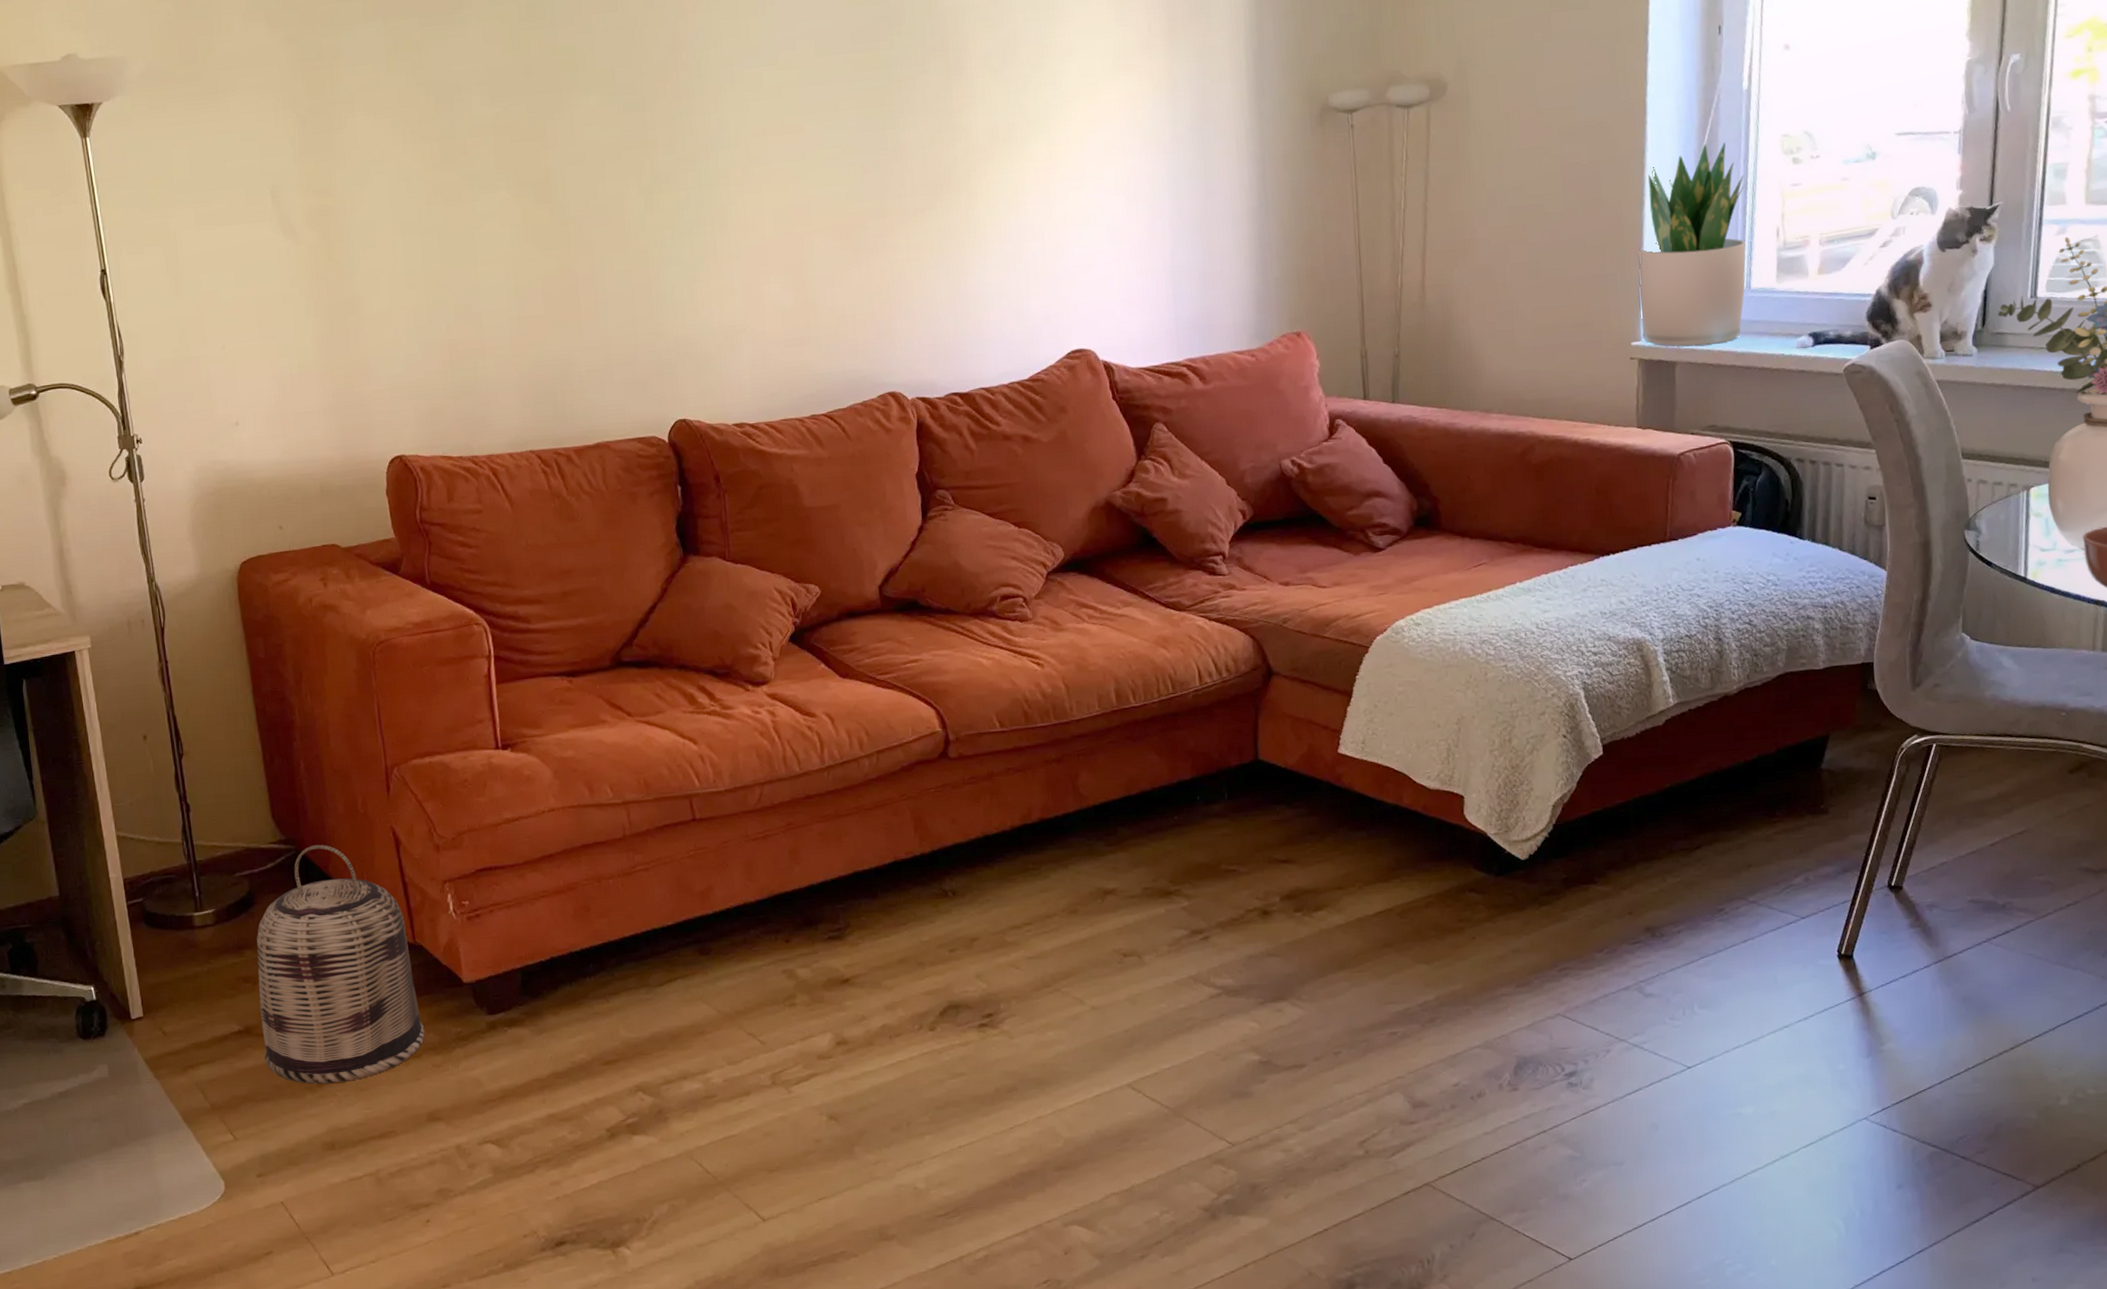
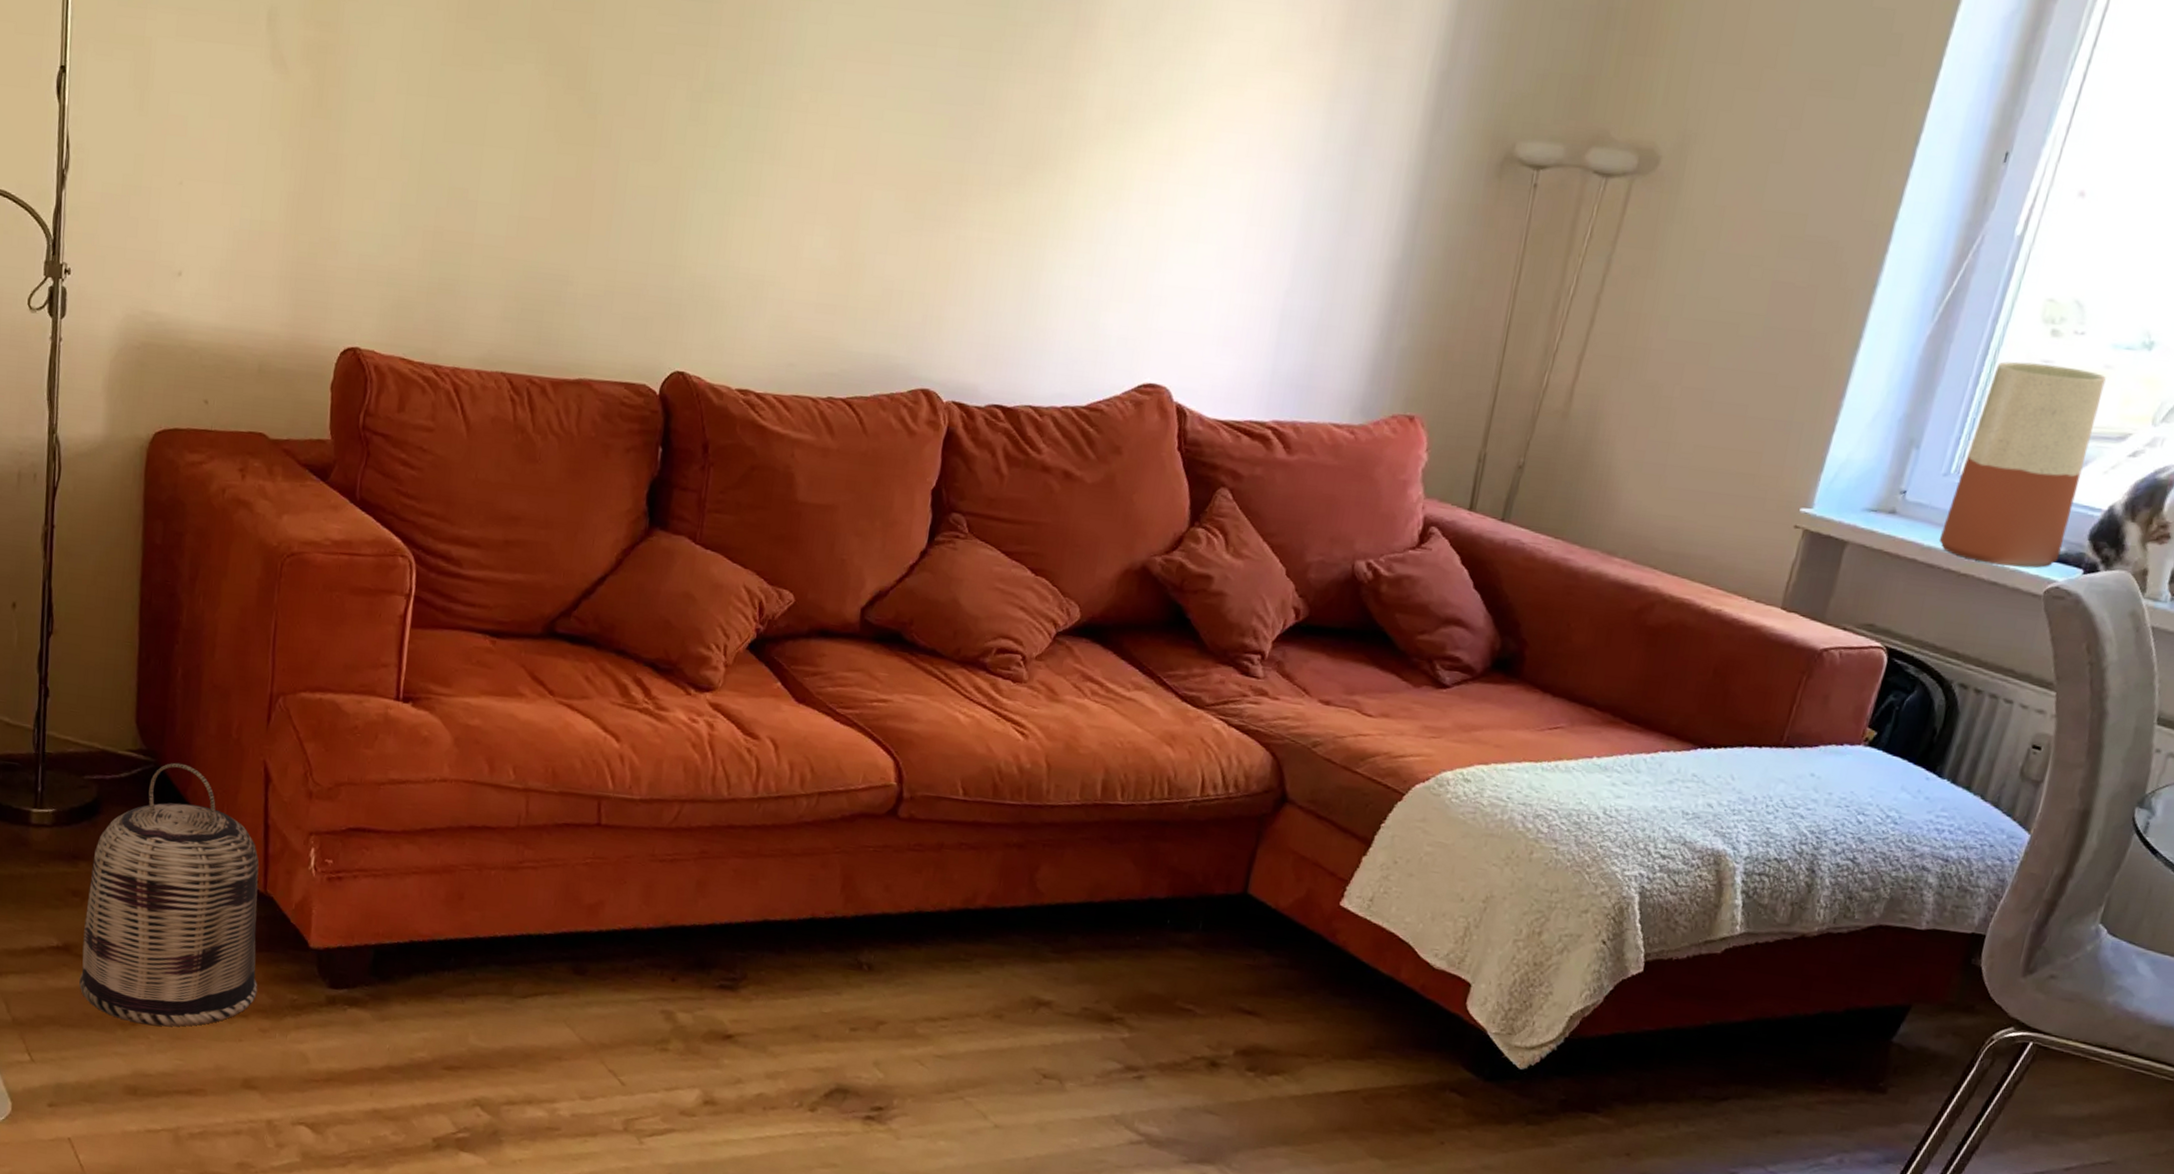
planter: present [1639,143,1746,347] -> none [1815,291,1987,531]
vase: none [1748,185,1848,356] -> present [1939,361,2106,569]

